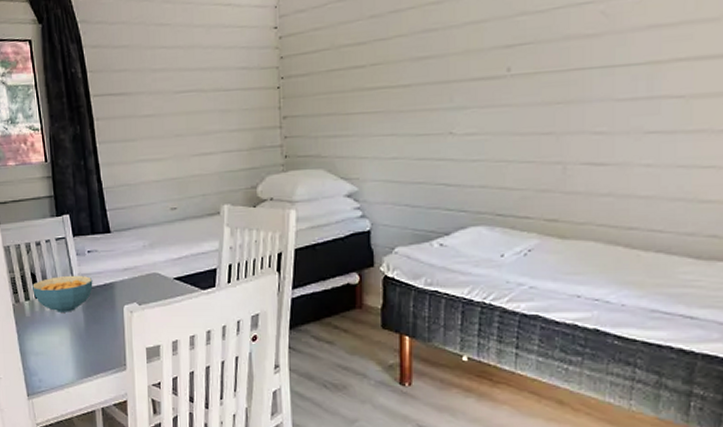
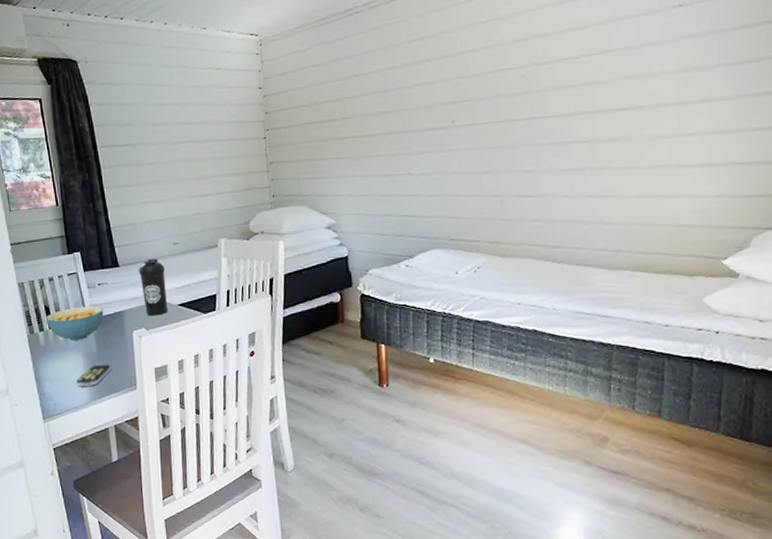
remote control: none [62,340,100,363] -> present [75,364,111,386]
water bottle: none [132,225,162,290] -> present [139,258,168,316]

